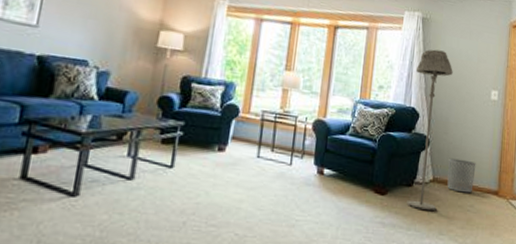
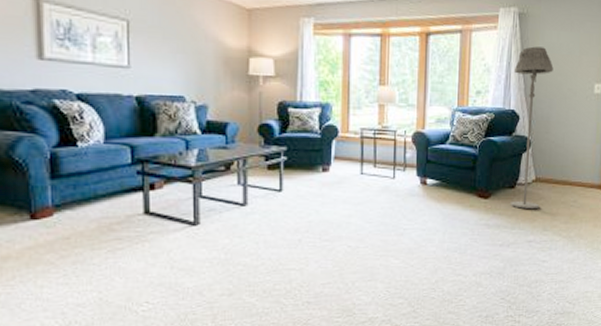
waste bin: present [447,158,476,193] -> none [550,157,579,189]

